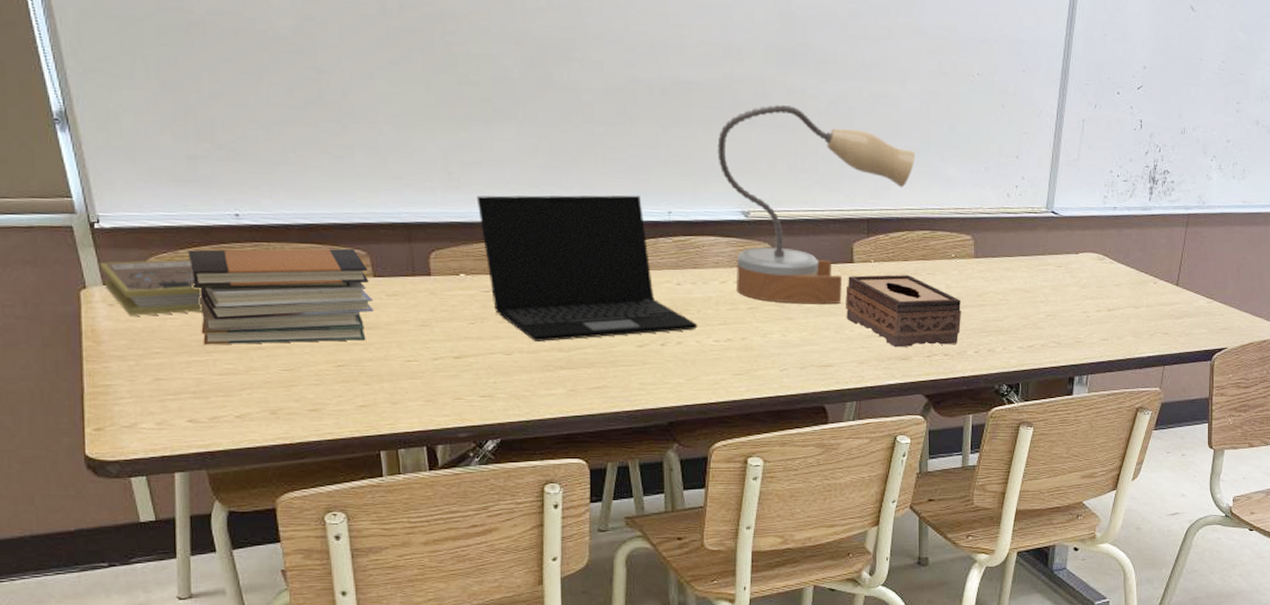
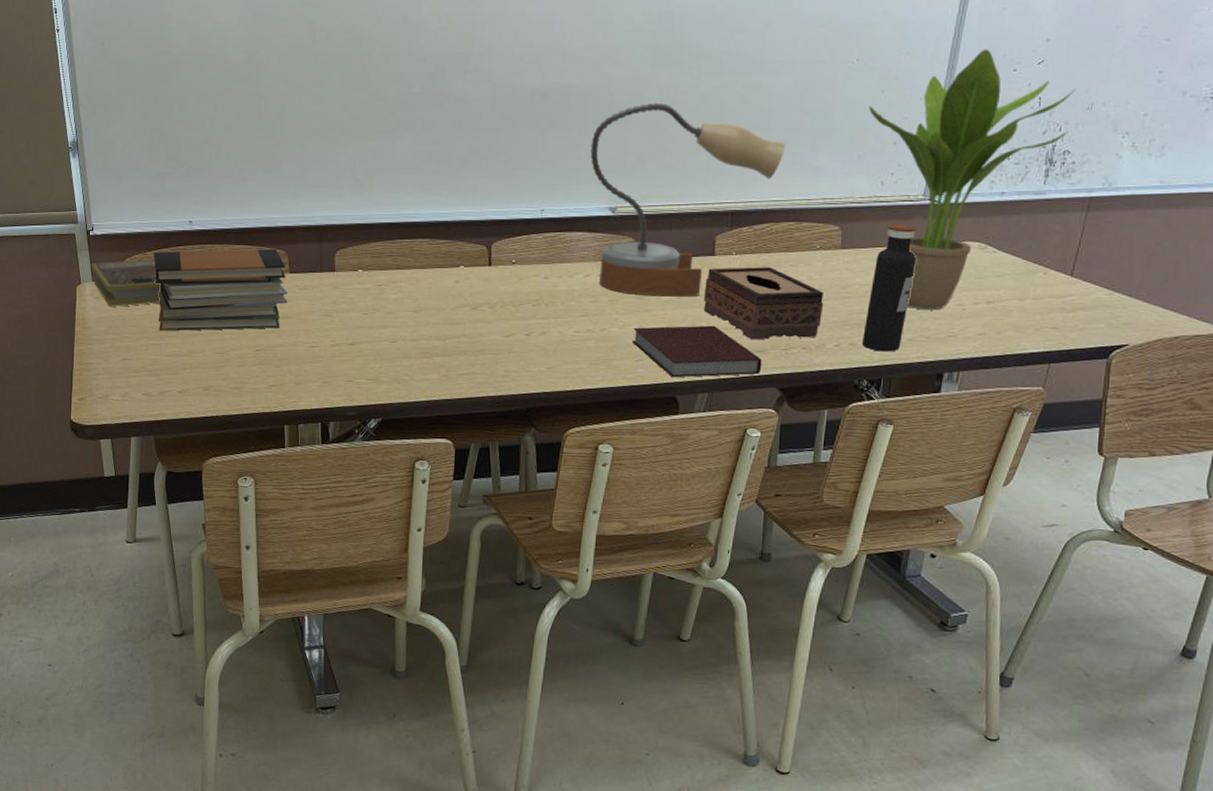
laptop: present [476,195,698,341] -> none [376,195,561,331]
notebook: none [775,333,907,387] -> present [632,325,762,378]
potted plant: none [991,71,1171,318] -> present [869,49,1077,311]
water bottle: none [999,235,1043,357] -> present [861,224,916,352]

